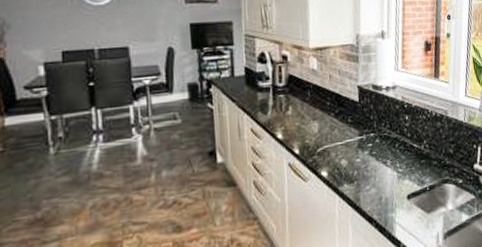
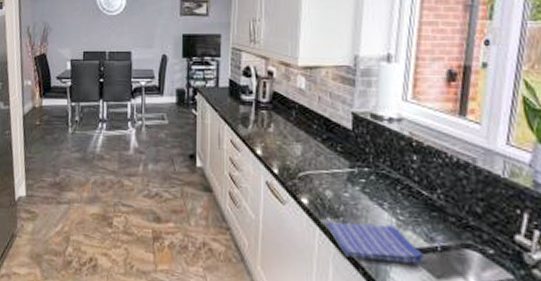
dish towel: none [343,178,418,215] -> present [325,221,424,264]

